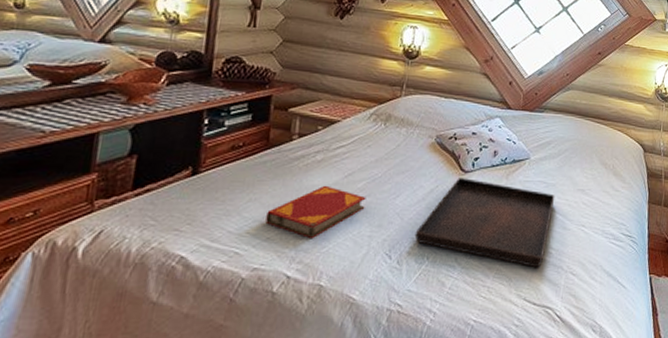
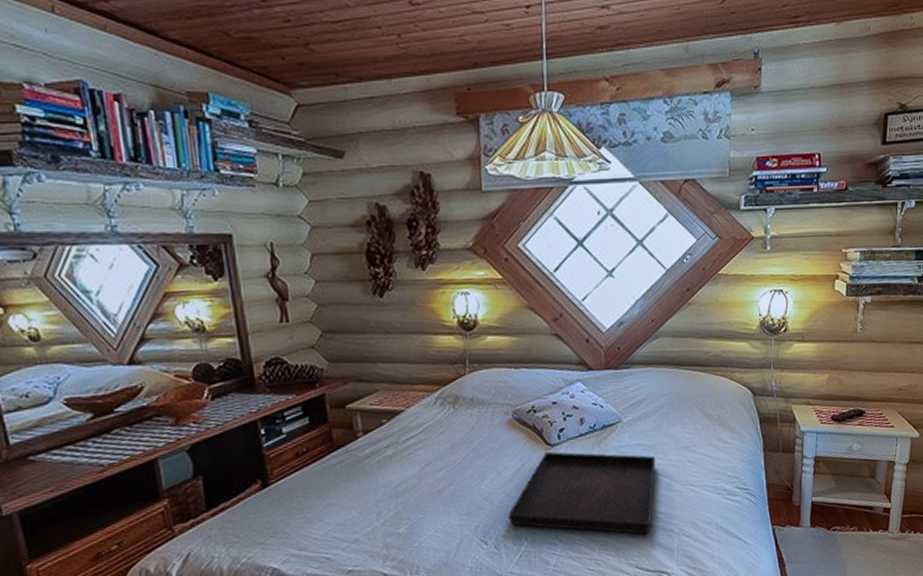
hardback book: present [265,185,366,239] -> none [348,479,450,536]

